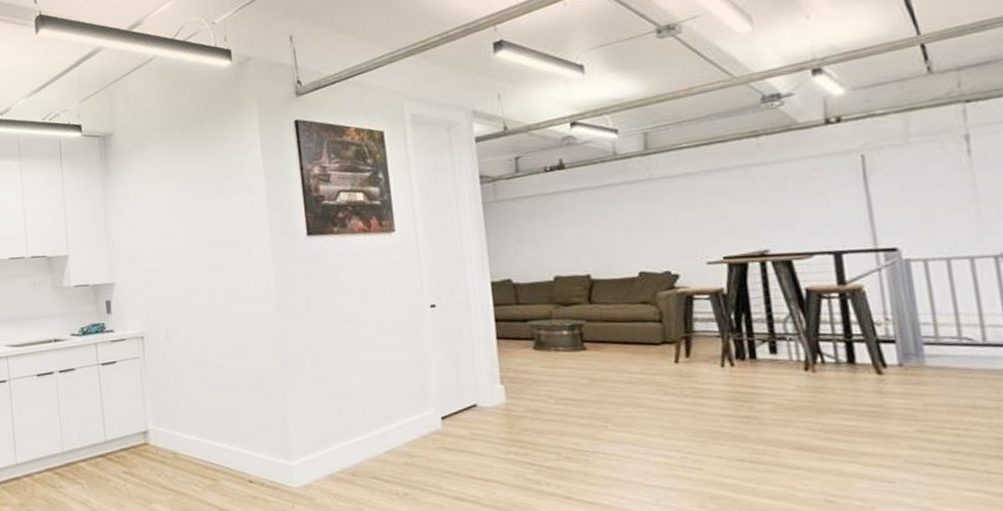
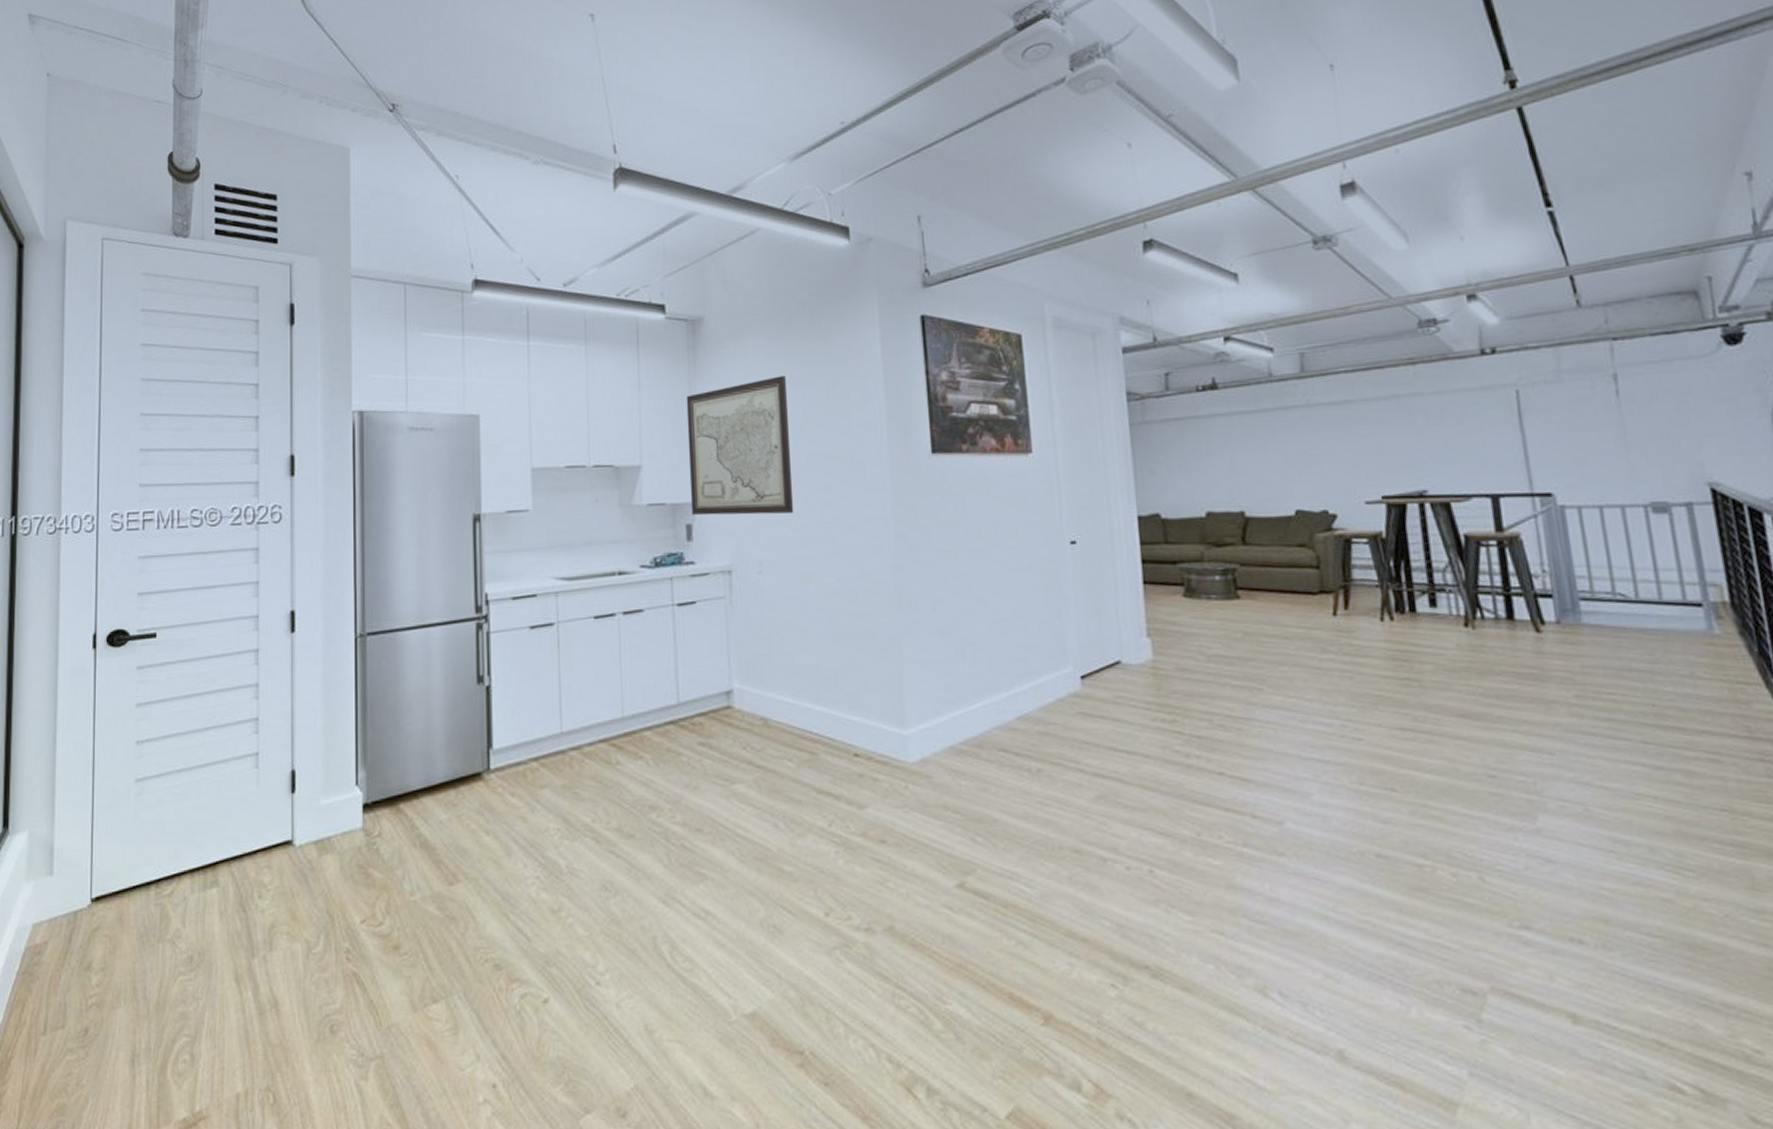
wall art: none [101,177,193,294] -> present [686,376,794,516]

